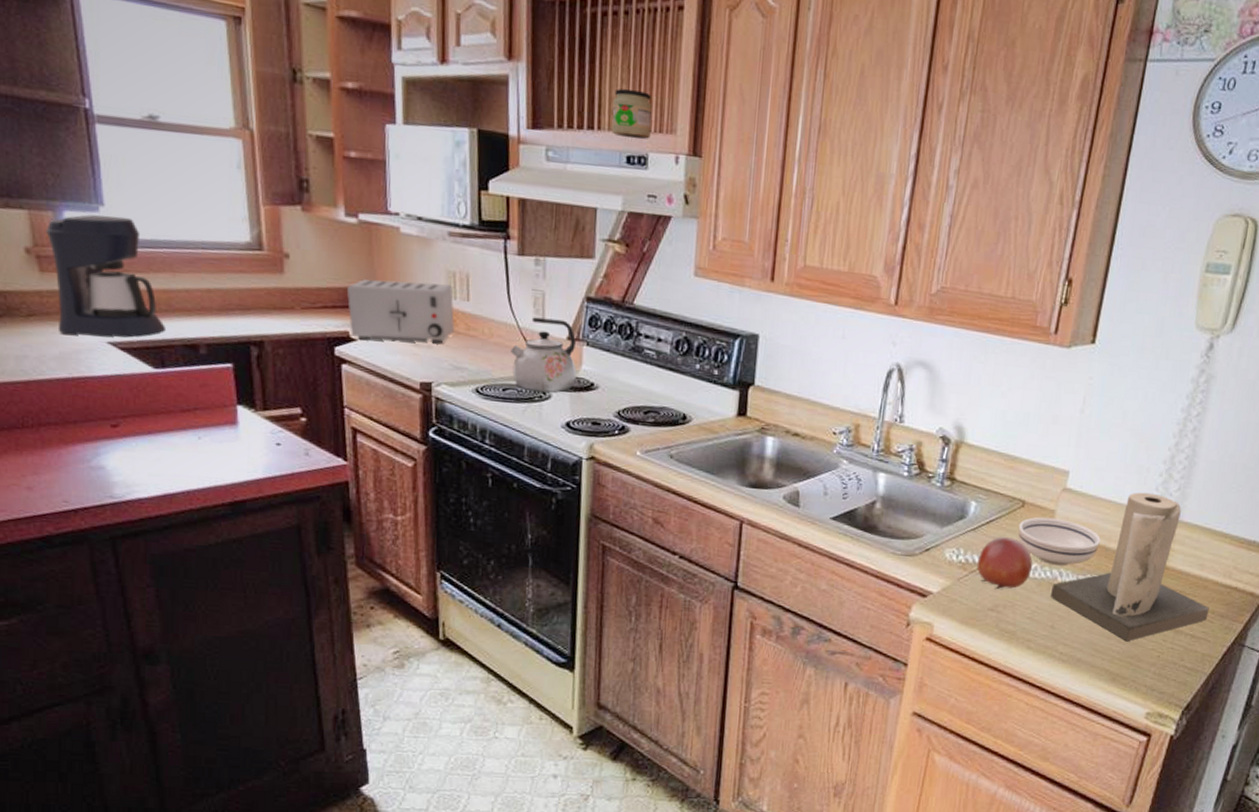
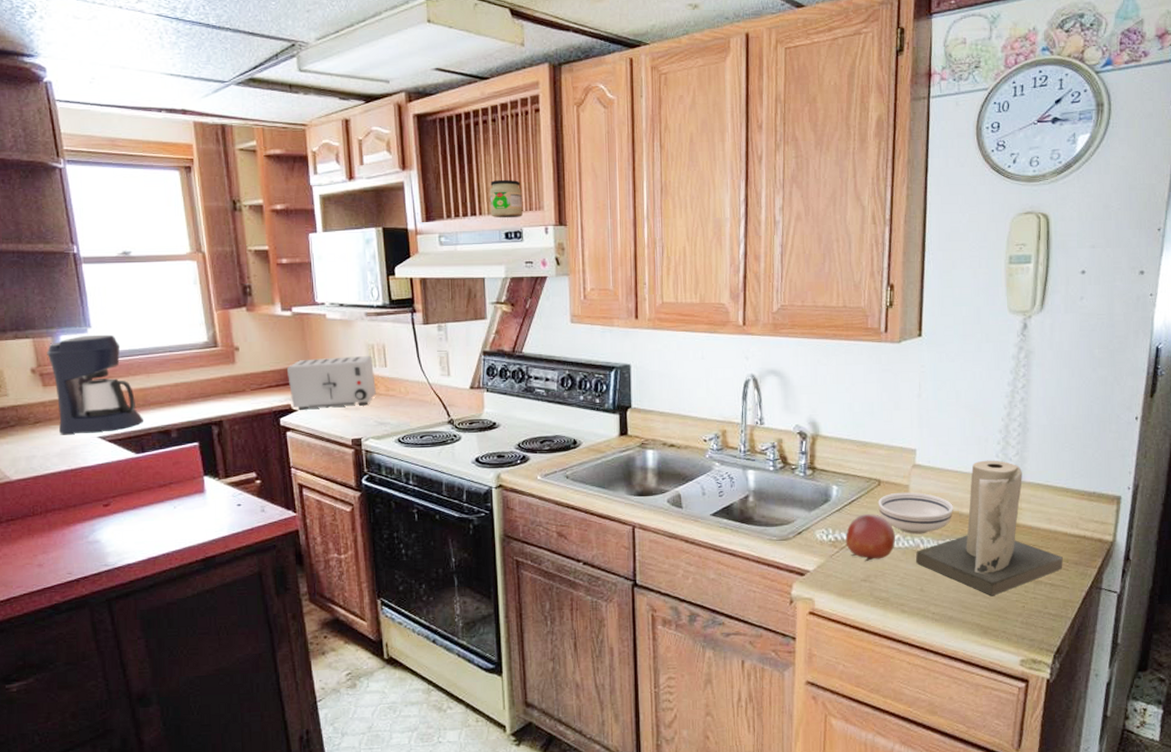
kettle: present [510,317,577,394] -> none [424,373,481,436]

